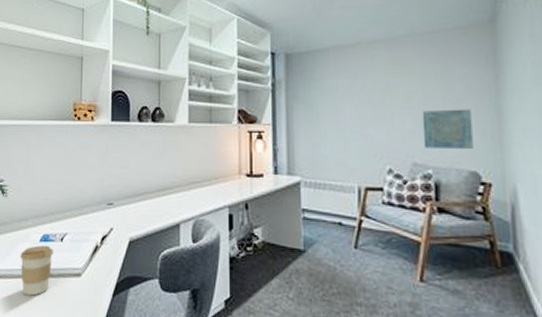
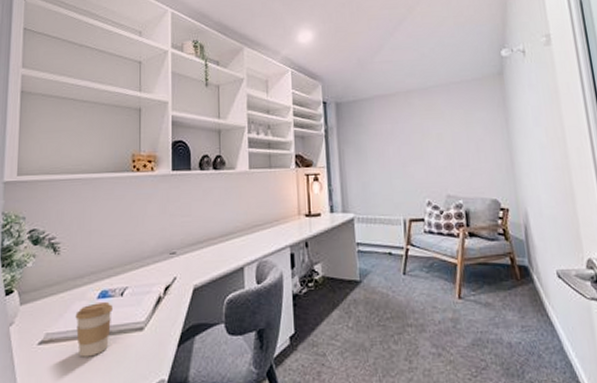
wall art: present [422,109,473,149] -> none [451,146,493,182]

